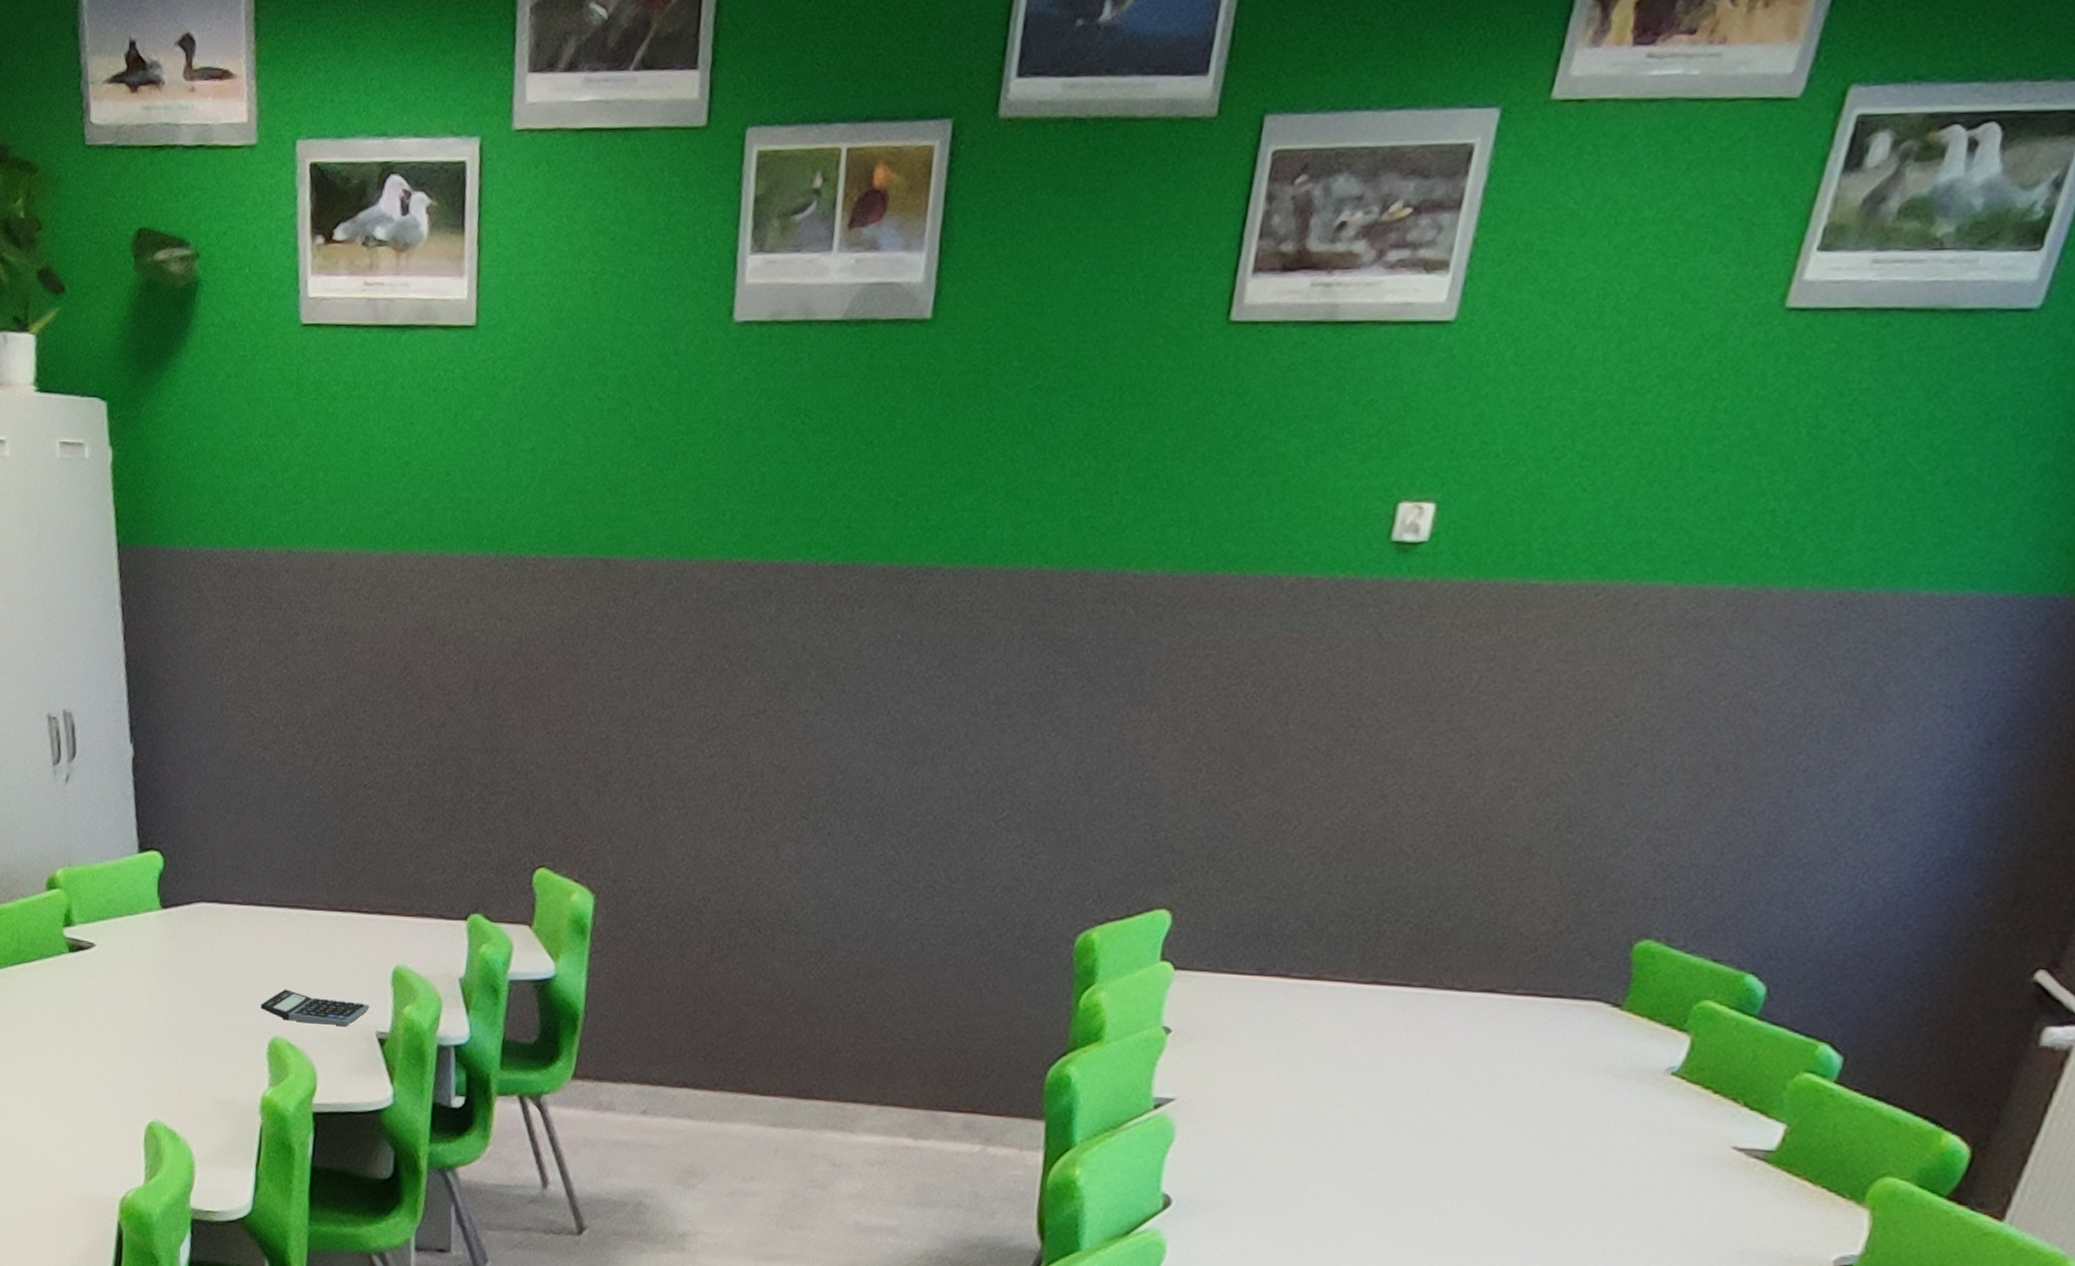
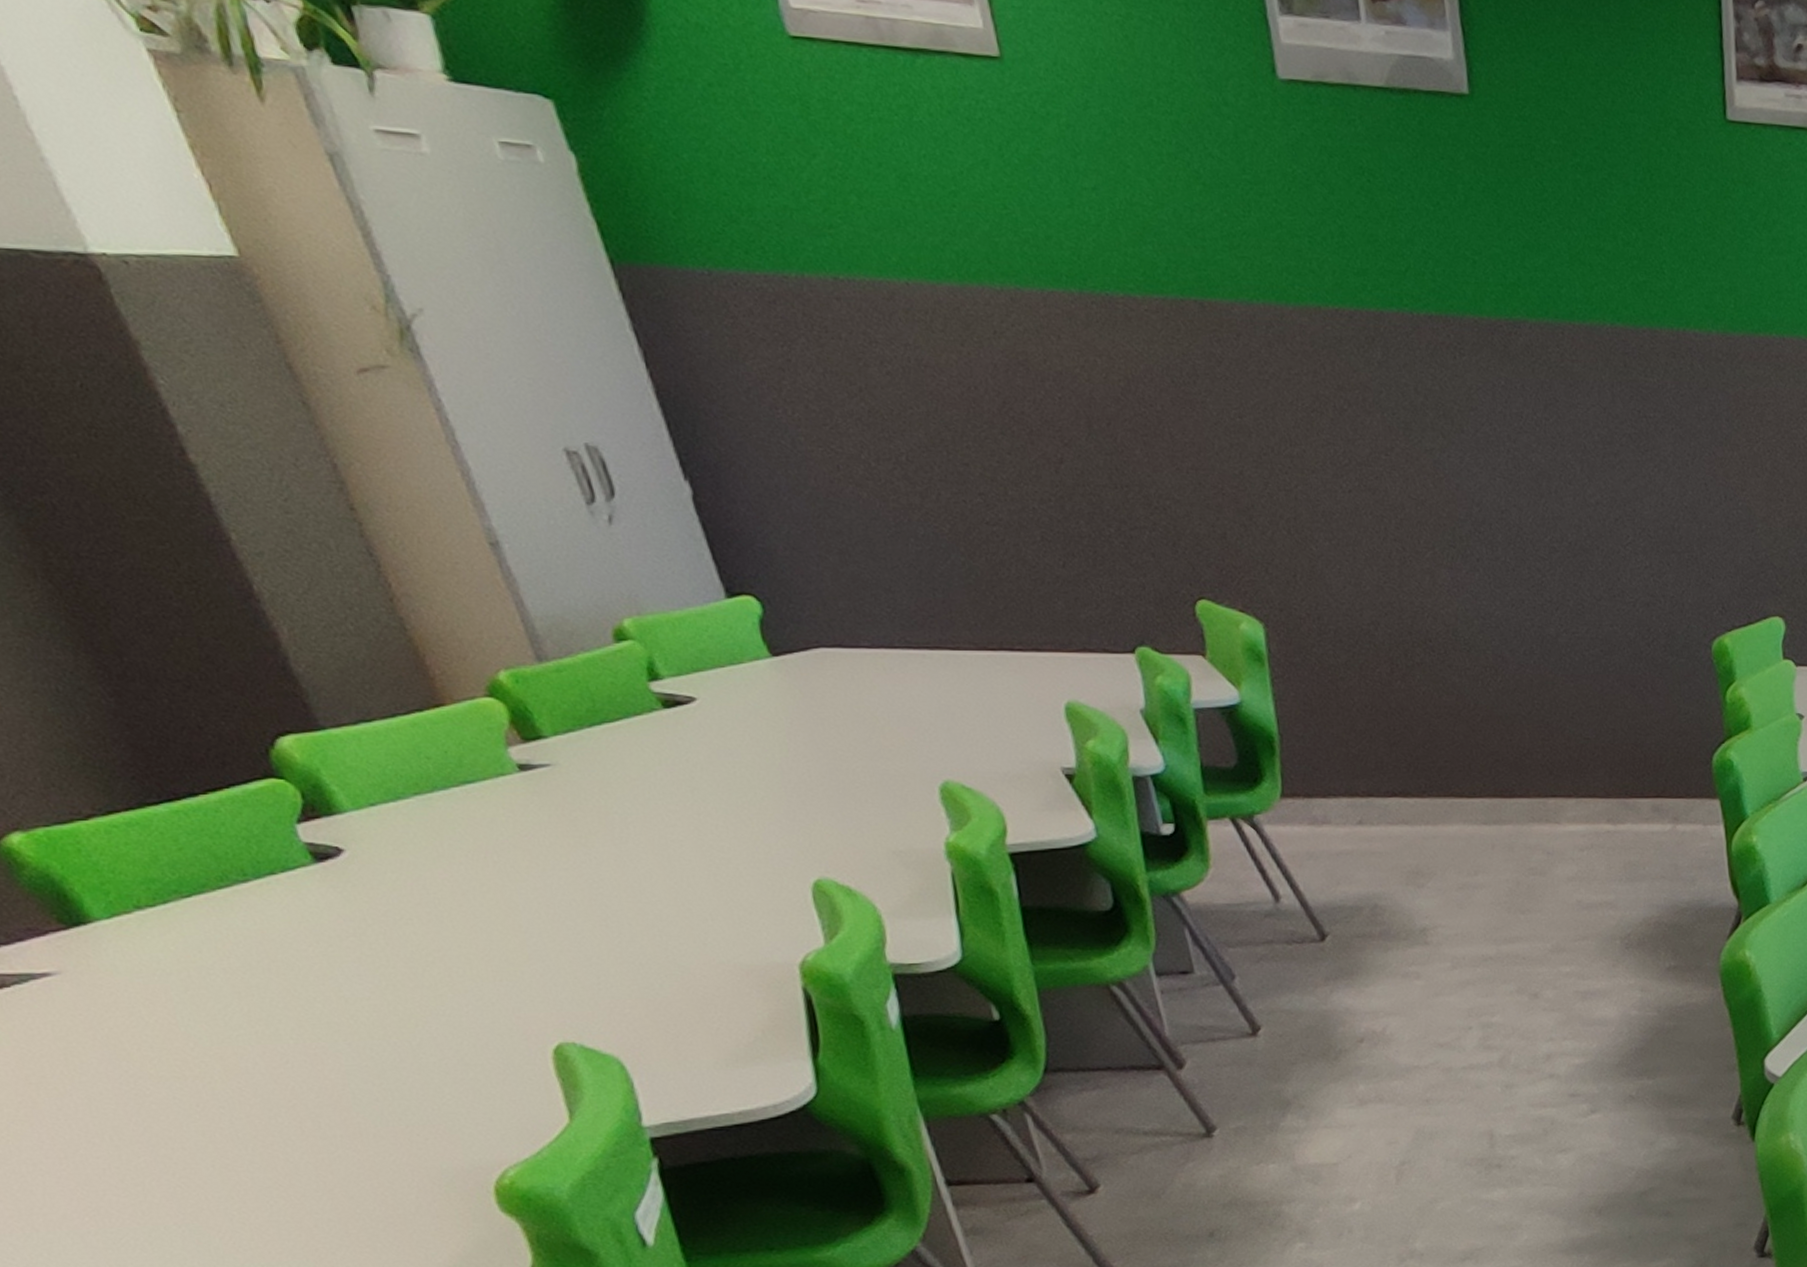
calculator: present [260,989,370,1026] -> none [920,732,1048,765]

